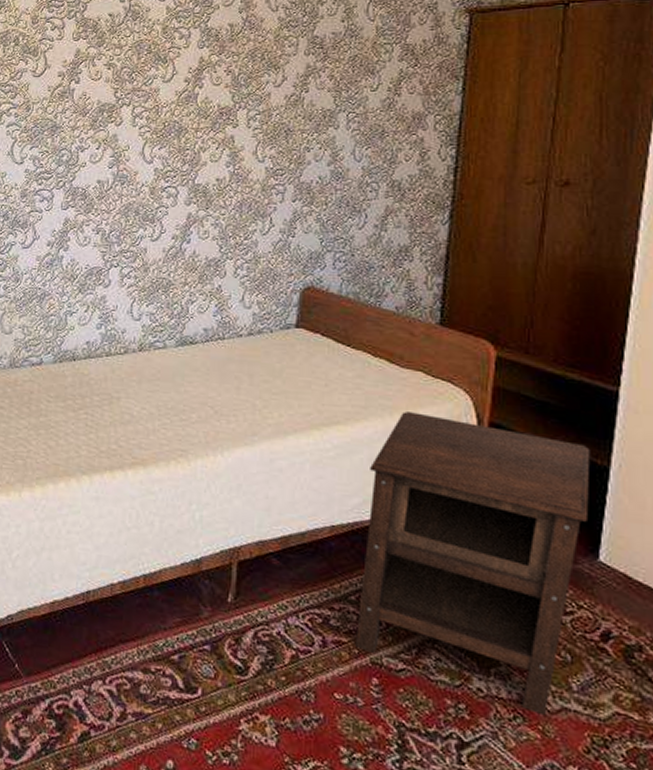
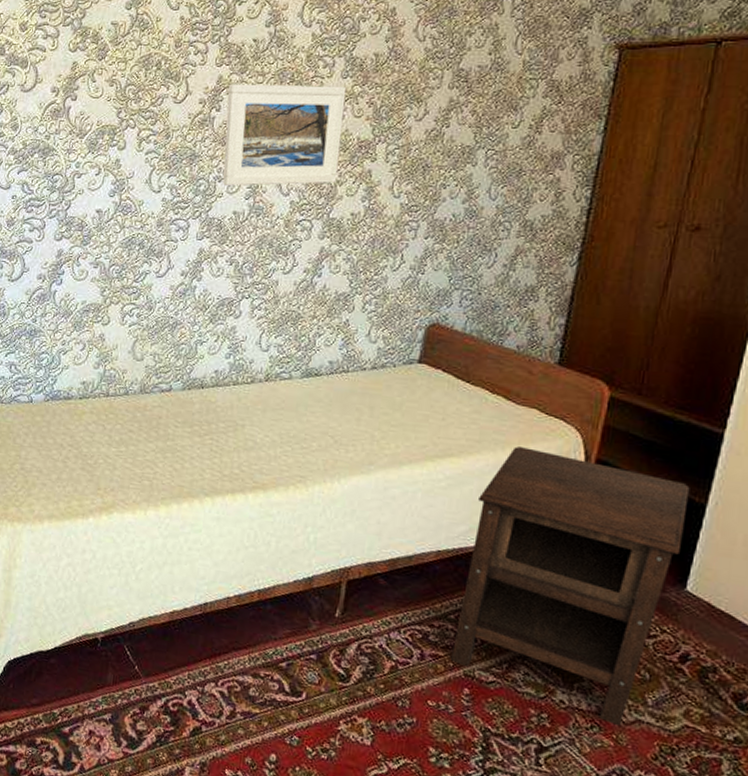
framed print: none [85,55,204,155] -> present [223,84,347,186]

